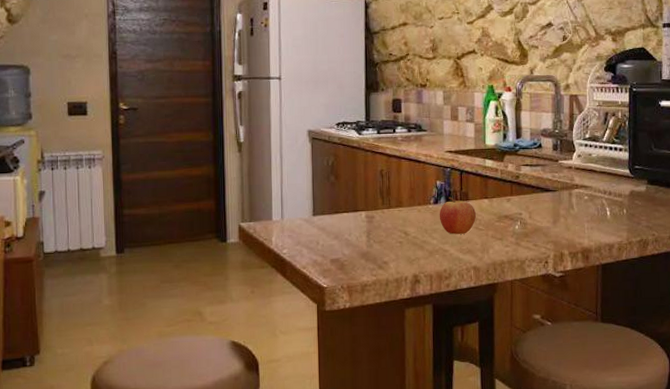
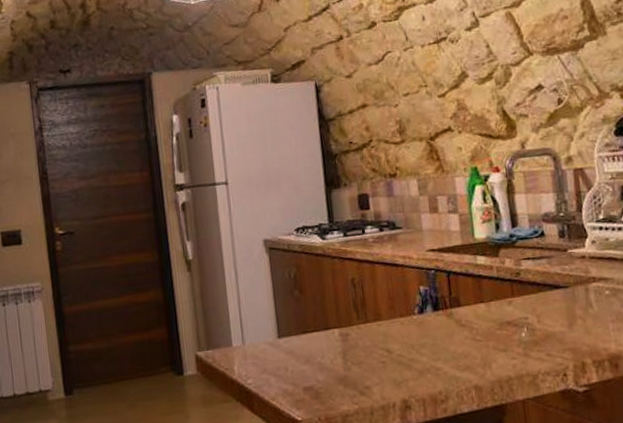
fruit: present [439,196,476,234] -> none [426,304,472,349]

